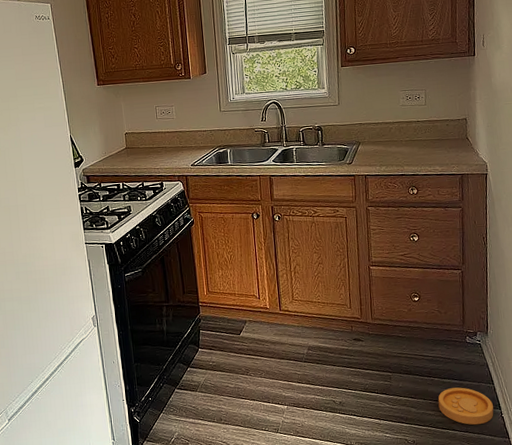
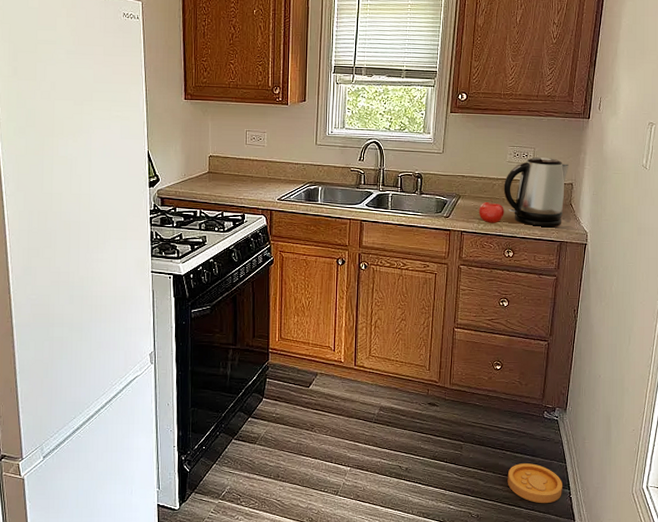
fruit: none [379,142,404,166] -> present [478,199,504,224]
kettle: none [400,96,461,164] -> present [503,156,570,228]

